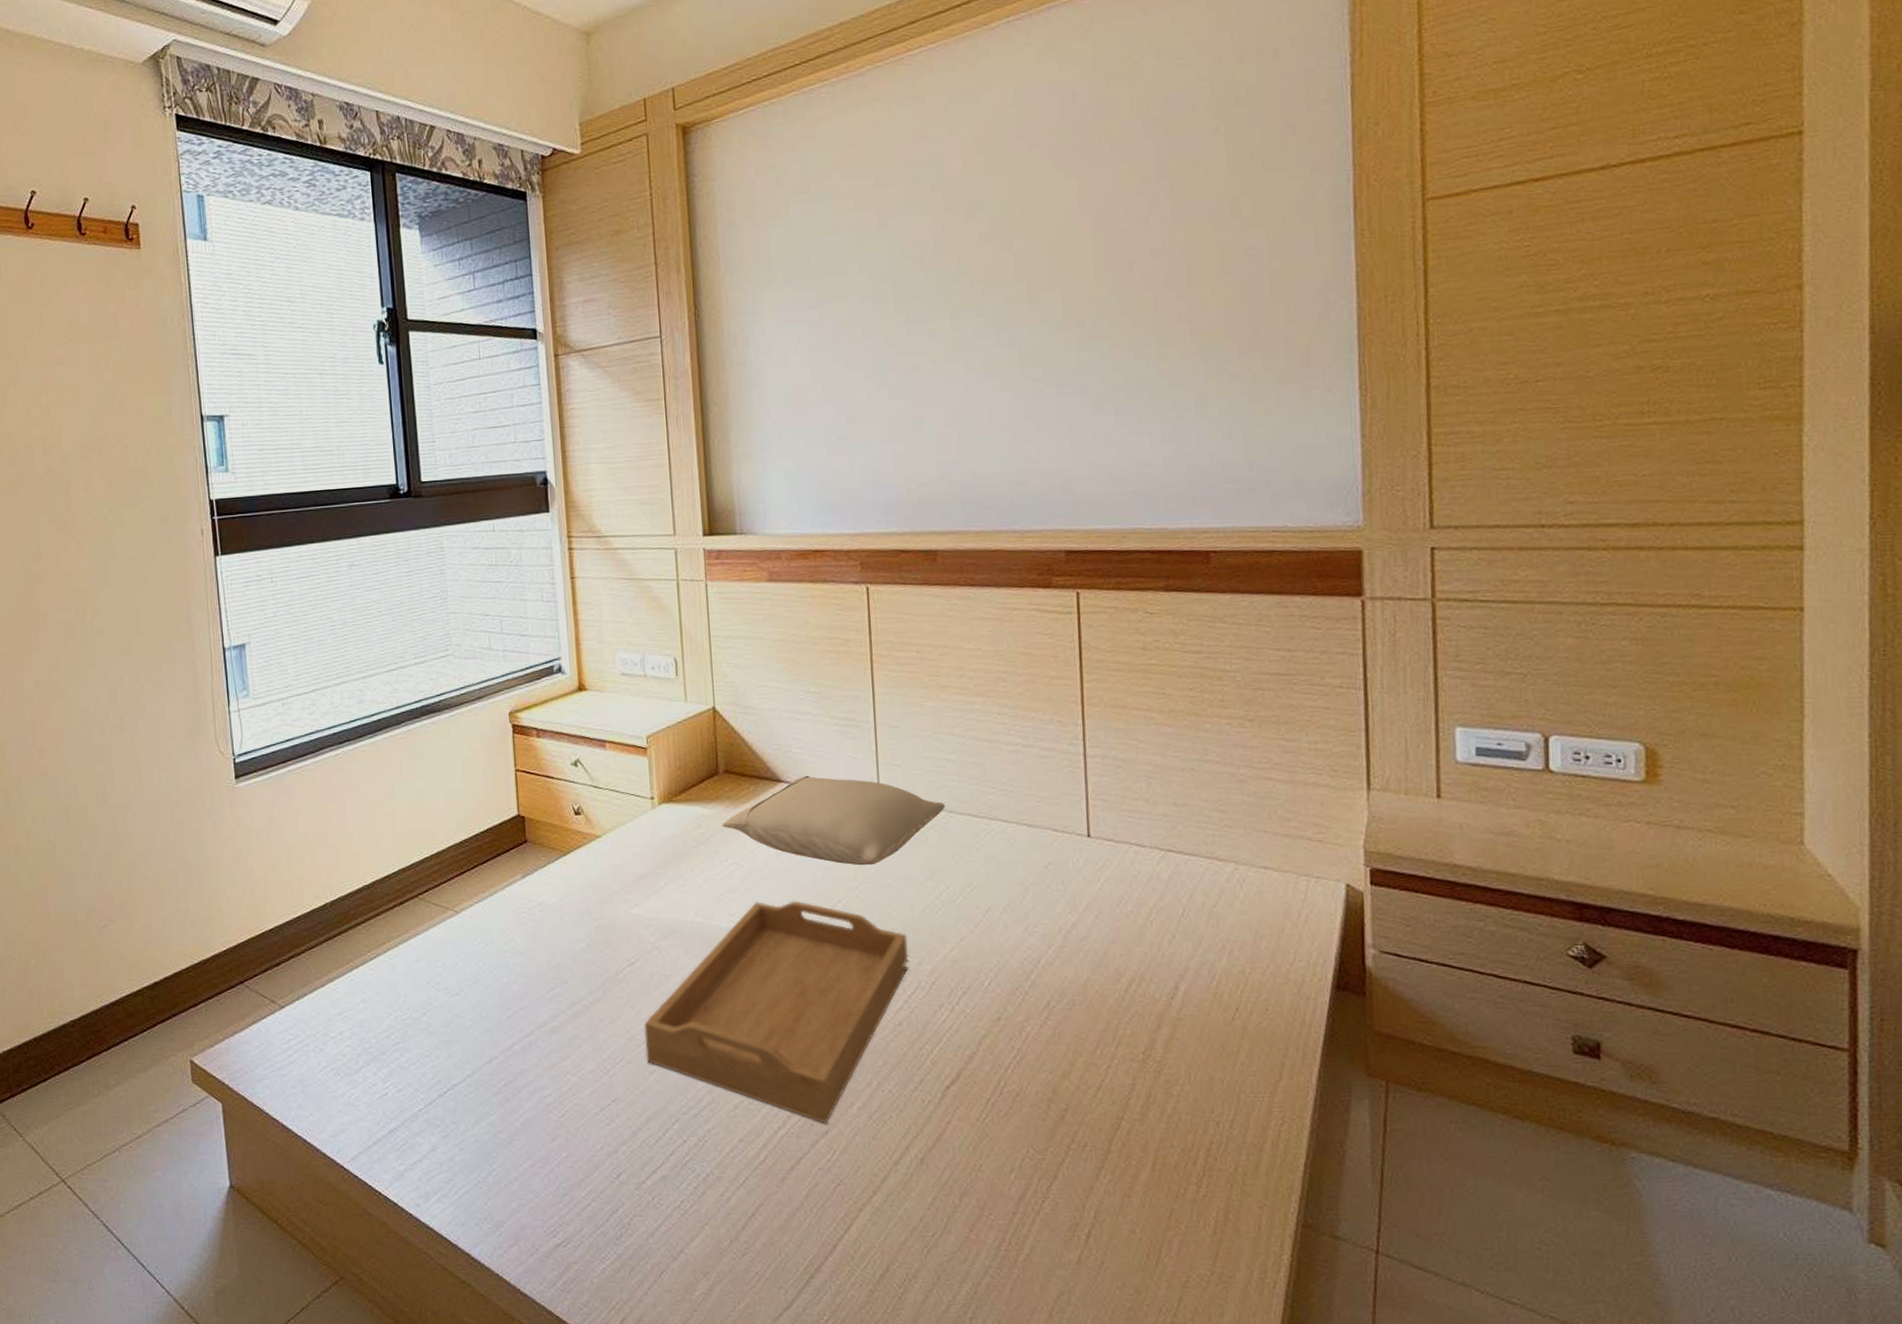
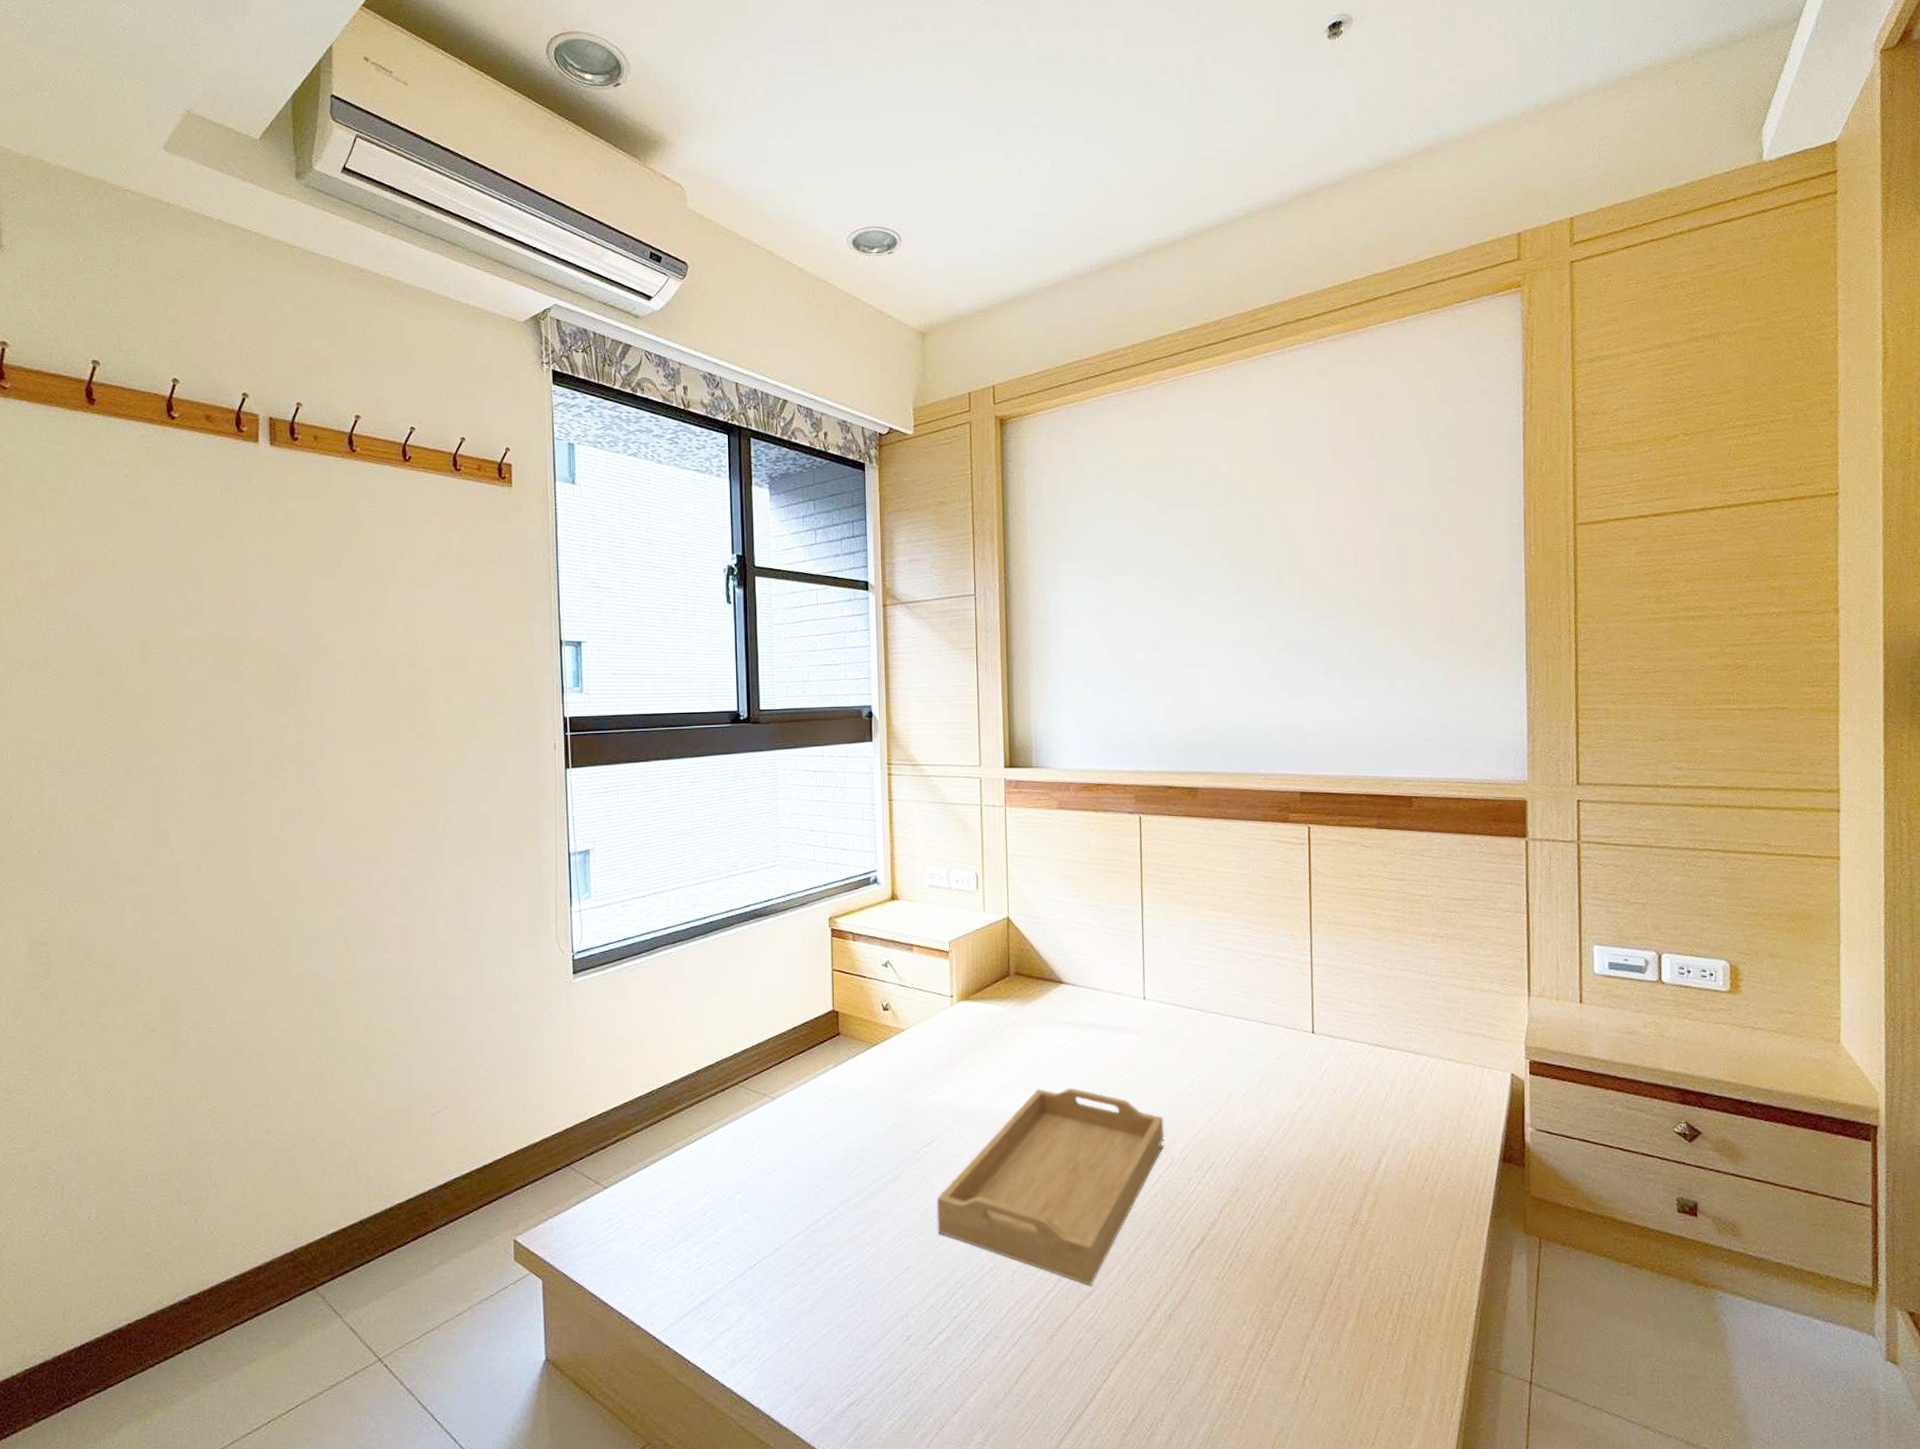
pillow: present [722,775,945,866] -> none [1011,978,1198,1057]

